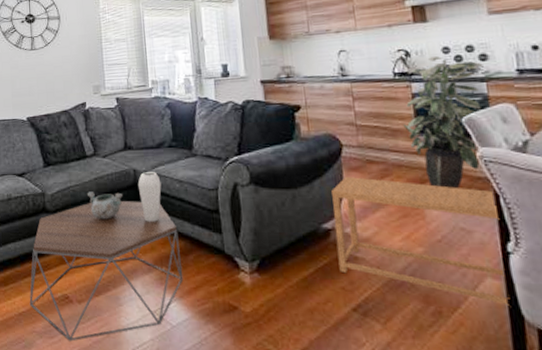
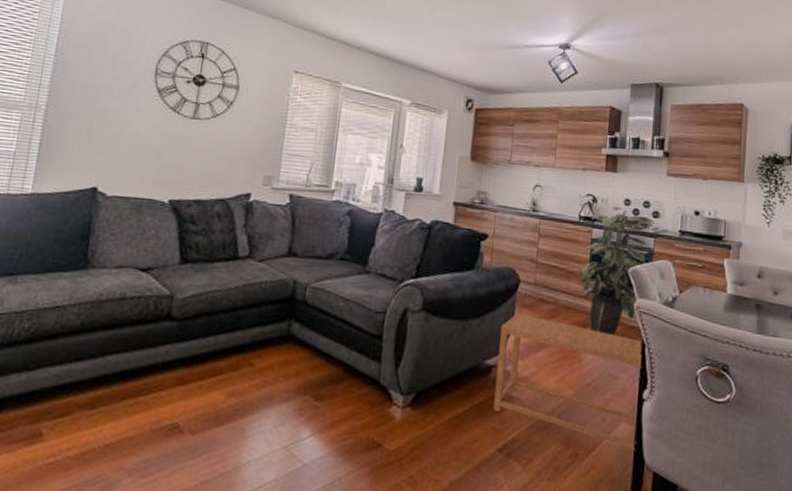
coffee table: present [29,201,183,341] -> none [122,313,332,481]
decorative bowl: present [86,191,123,220] -> none [229,300,274,335]
vase: present [137,172,162,222] -> none [295,284,324,343]

